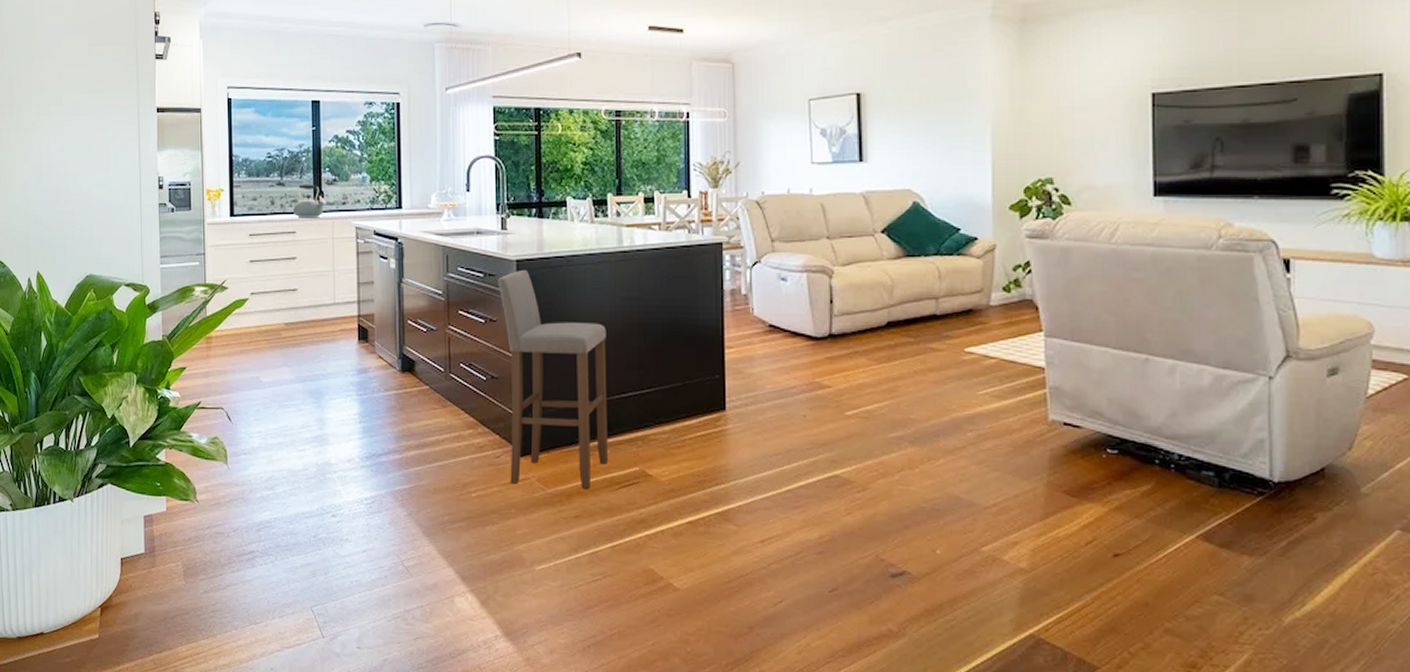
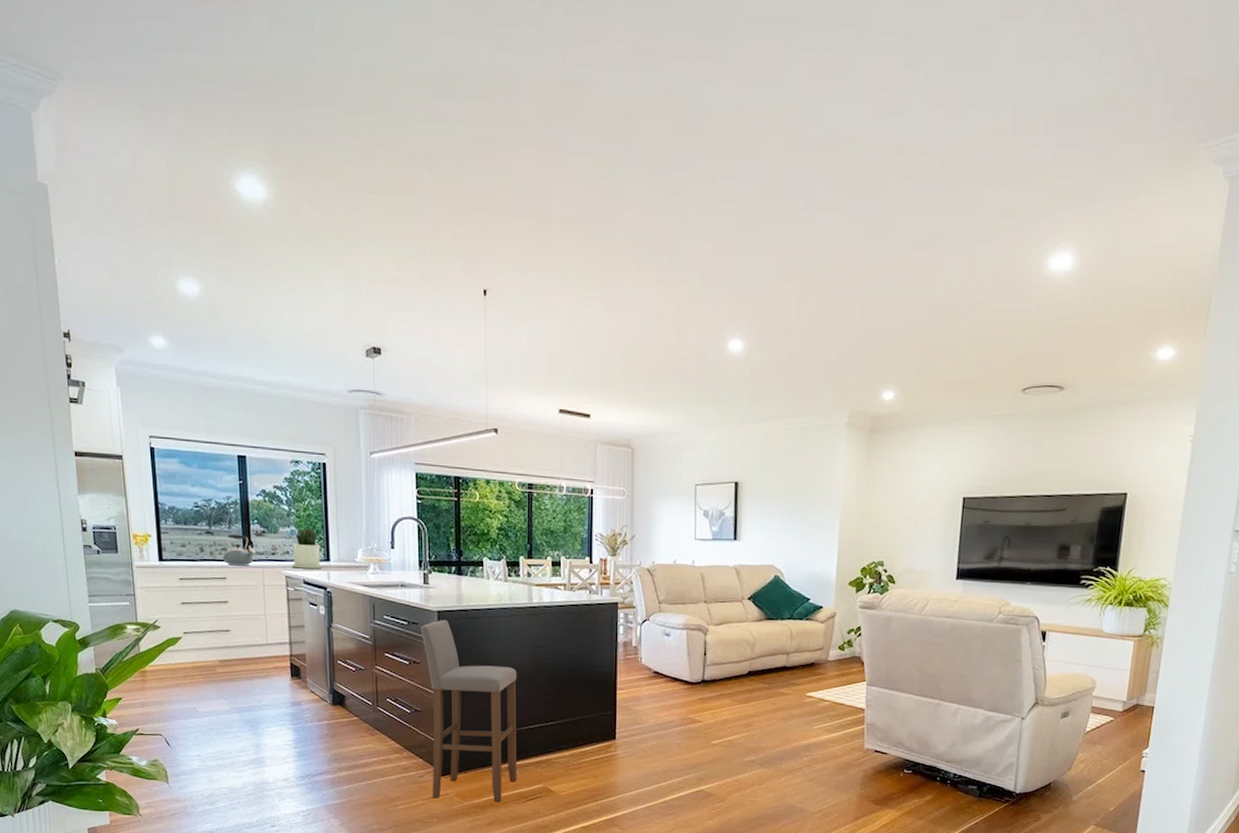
planter: none [362,172,394,218] -> present [291,527,323,569]

